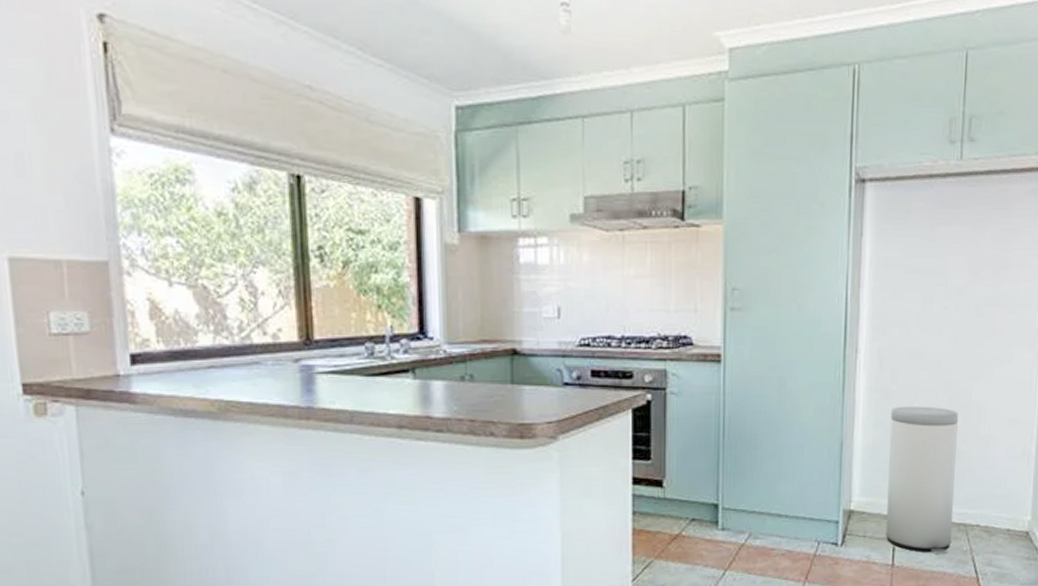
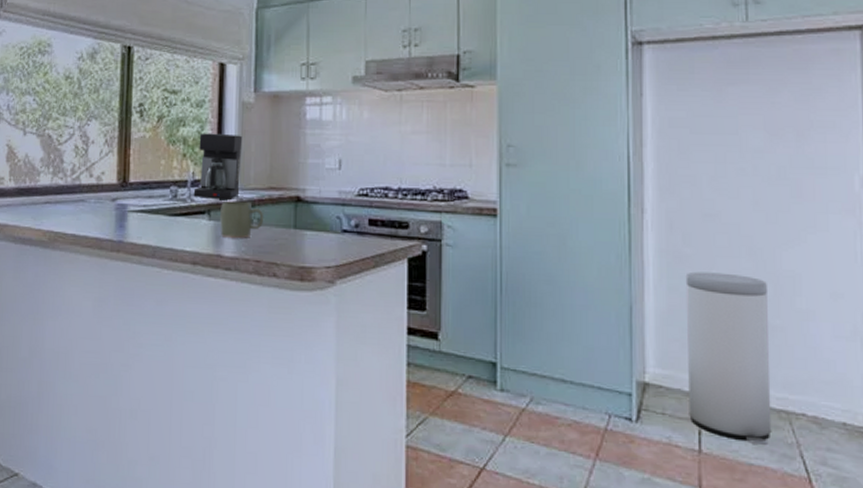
coffee maker: none [393,280,448,355] -> present [193,133,243,199]
mug: none [426,356,477,397] -> present [220,201,264,238]

